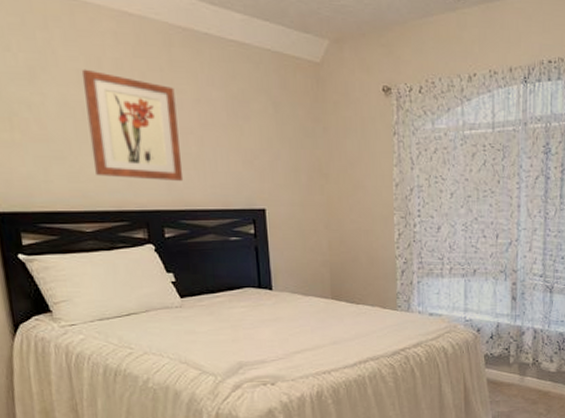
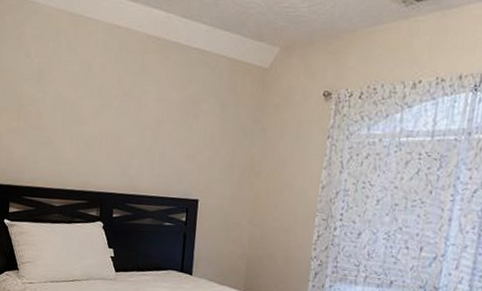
wall art: present [81,69,184,181] -> none [70,71,142,169]

